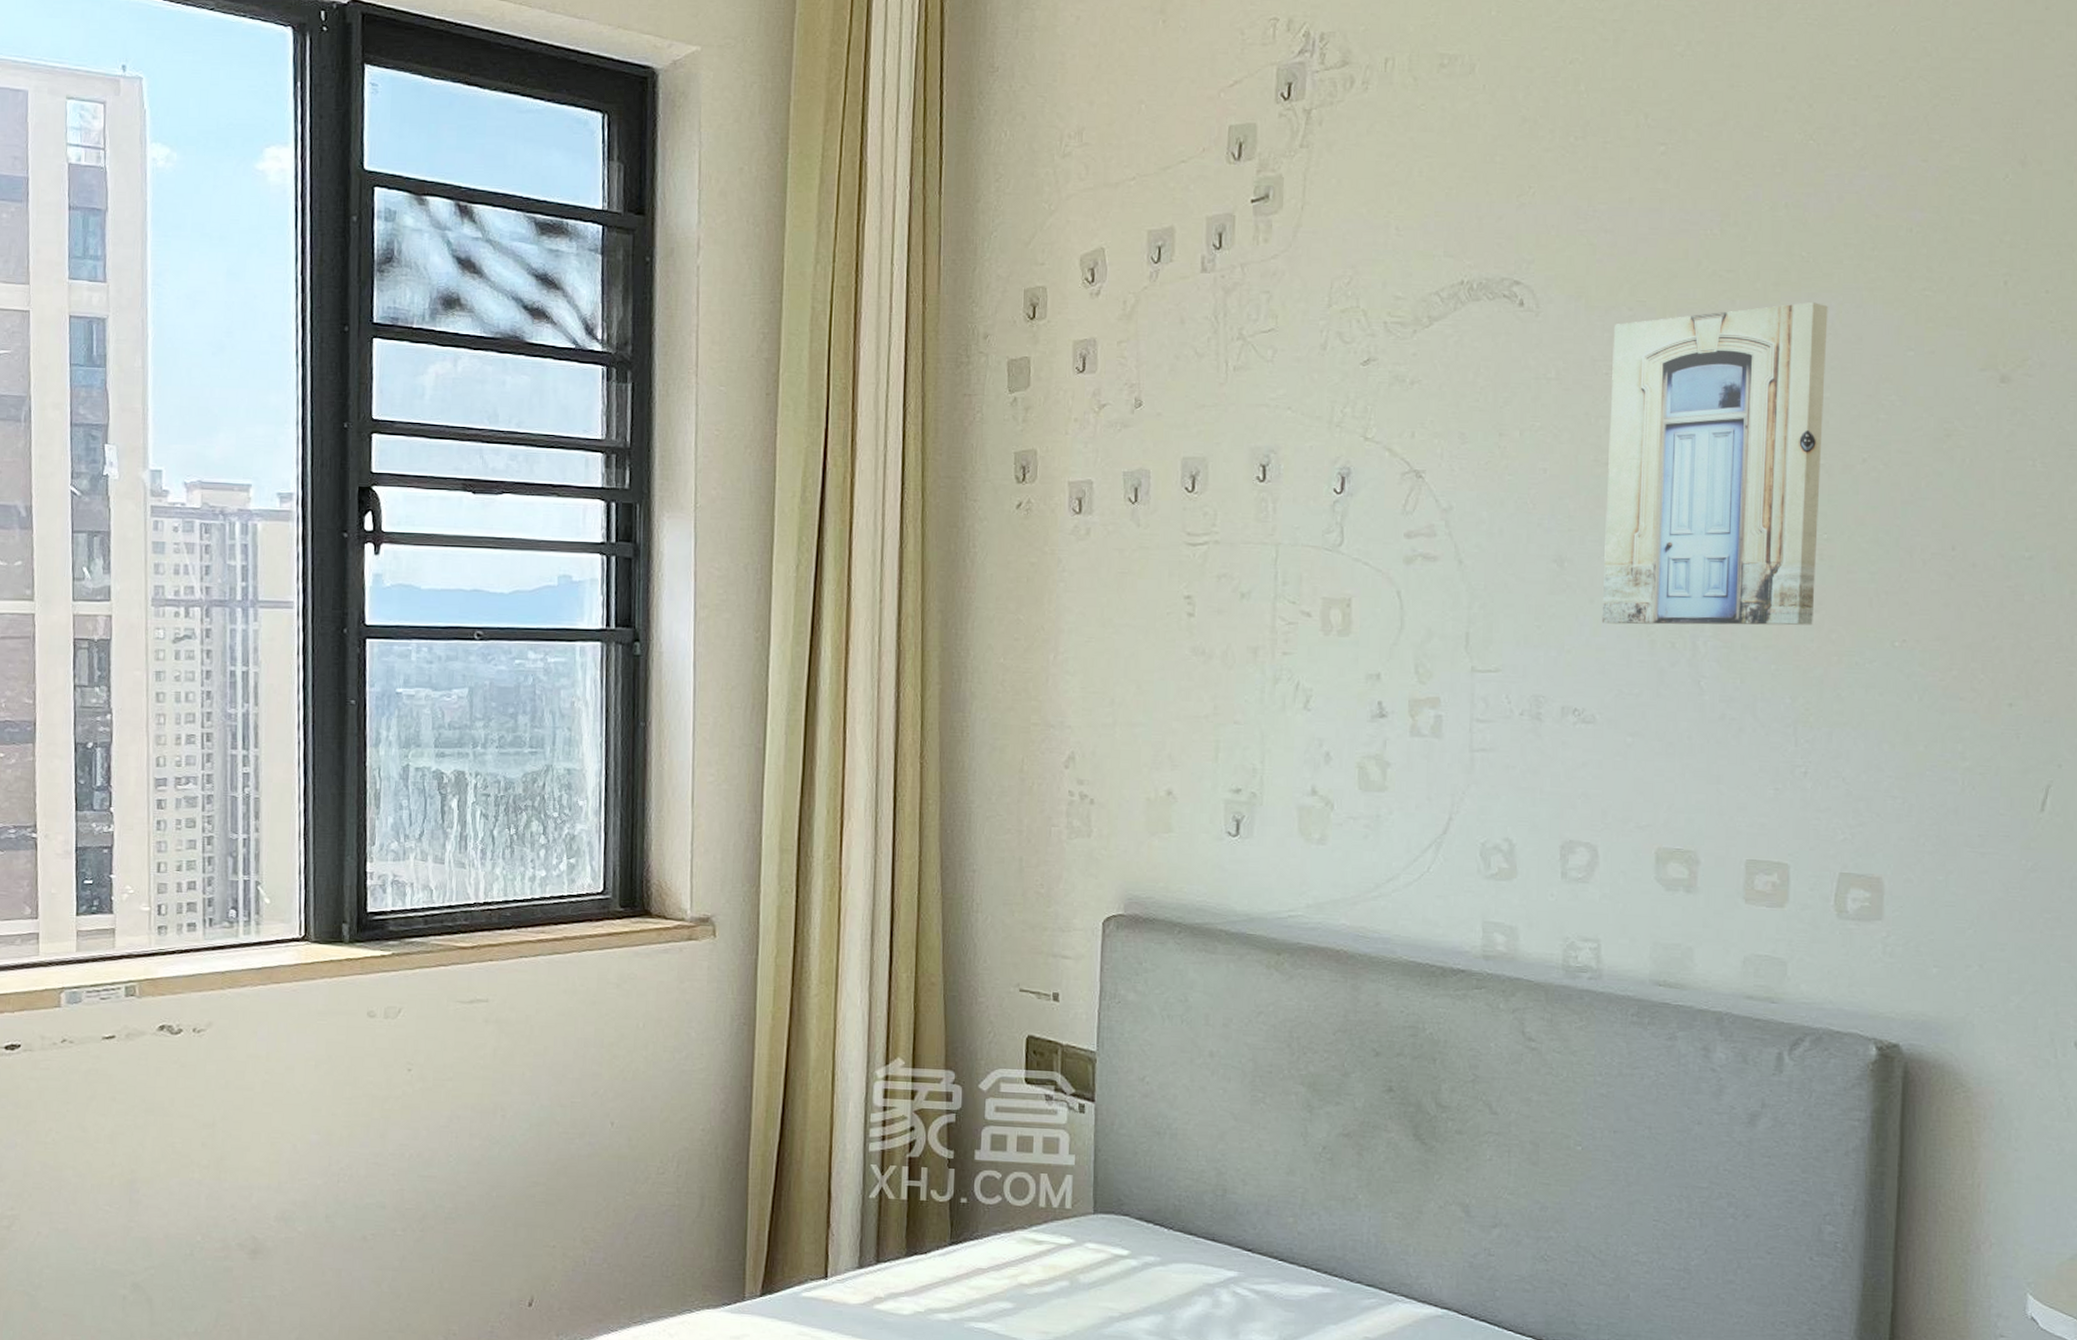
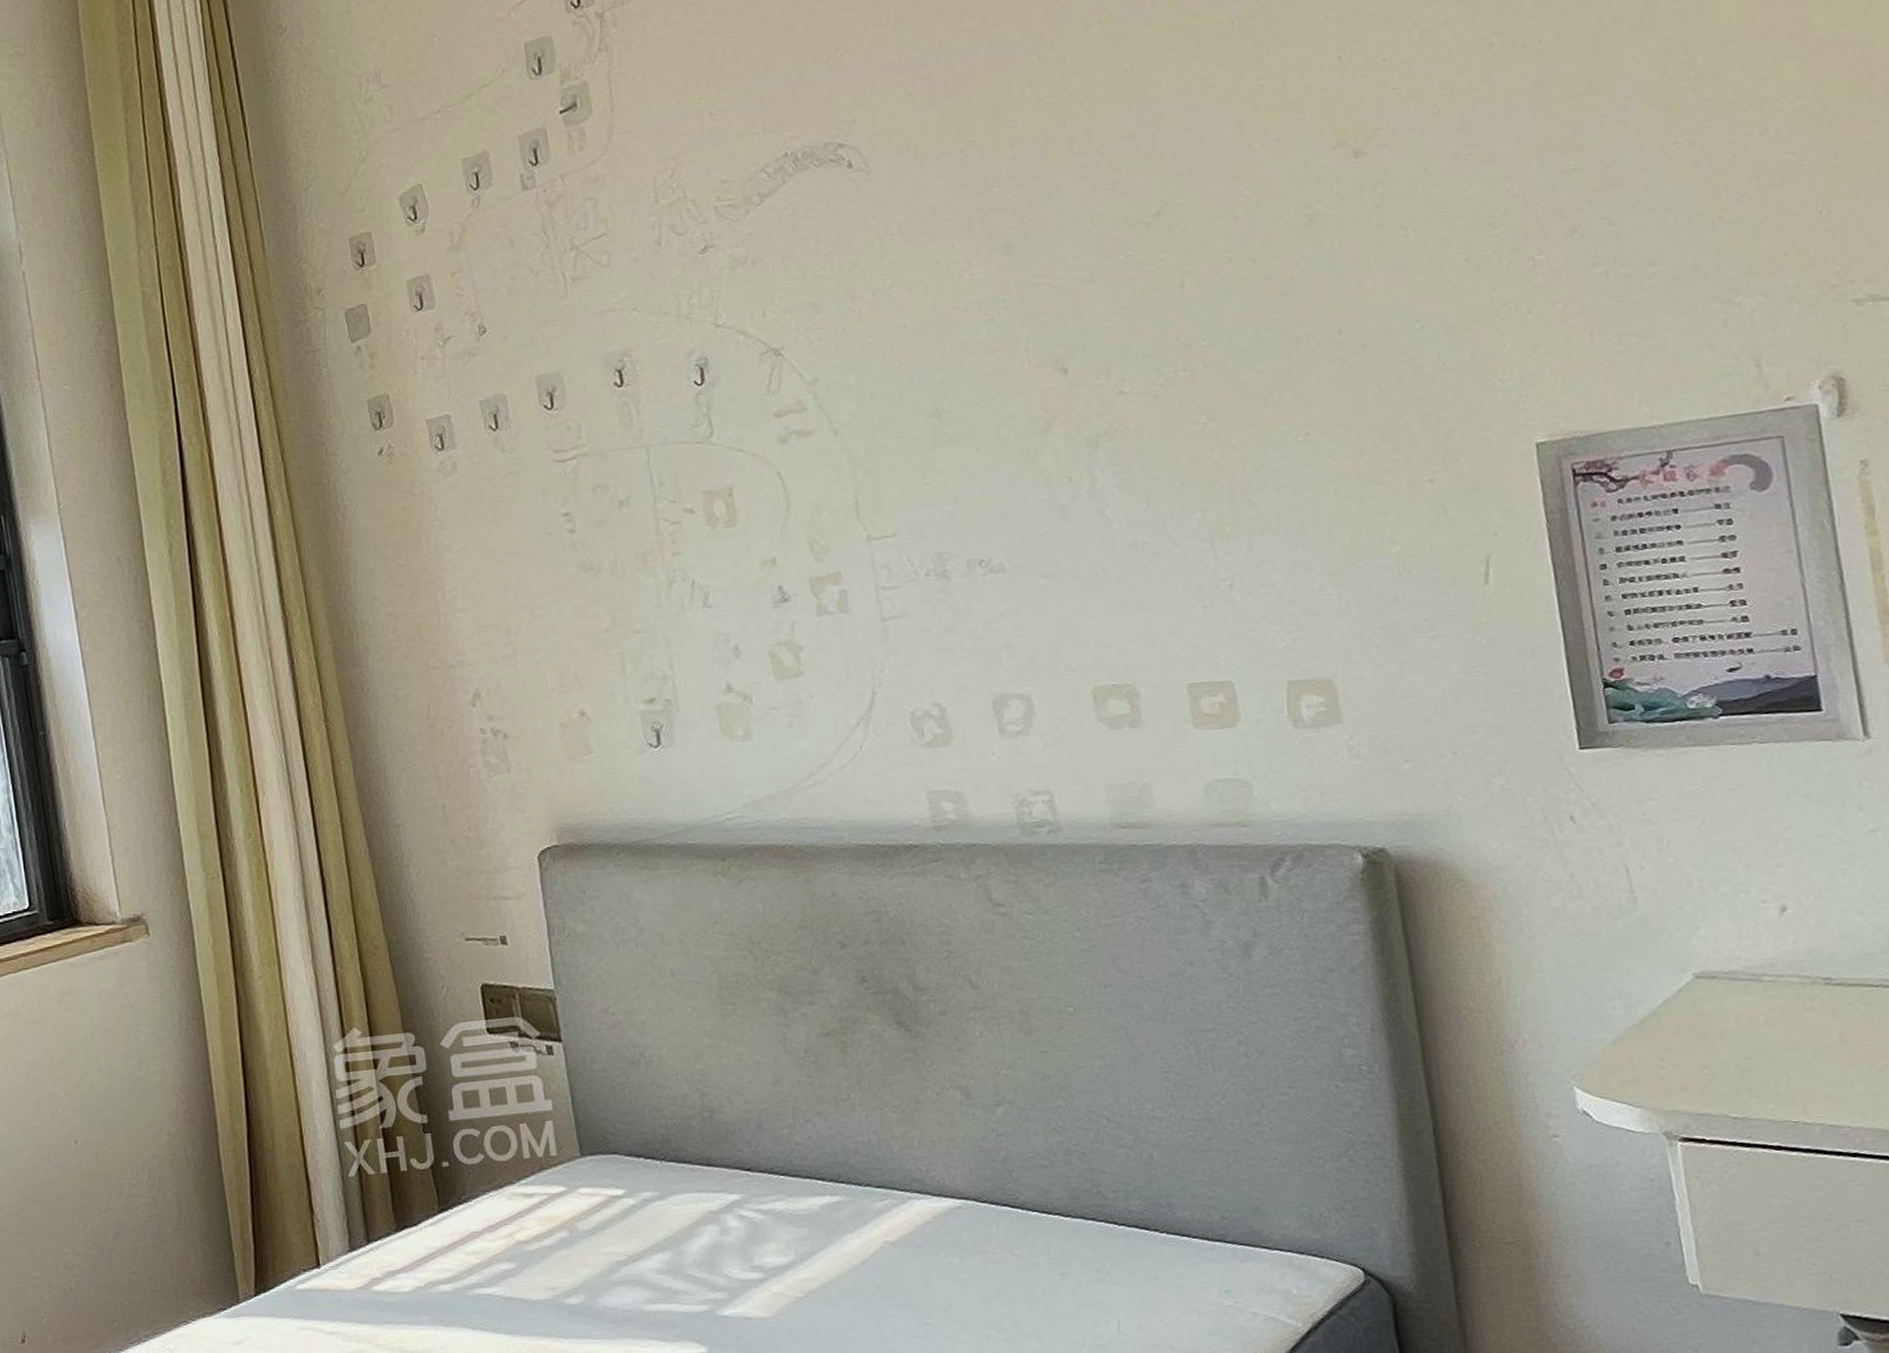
wall art: present [1601,302,1828,626] -> none [948,111,1210,469]

